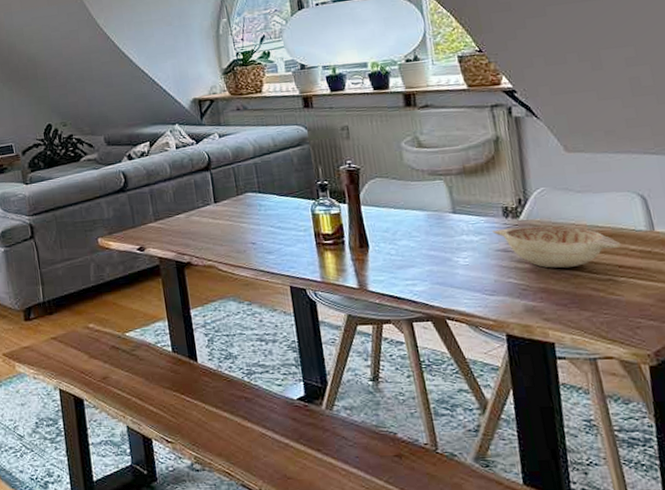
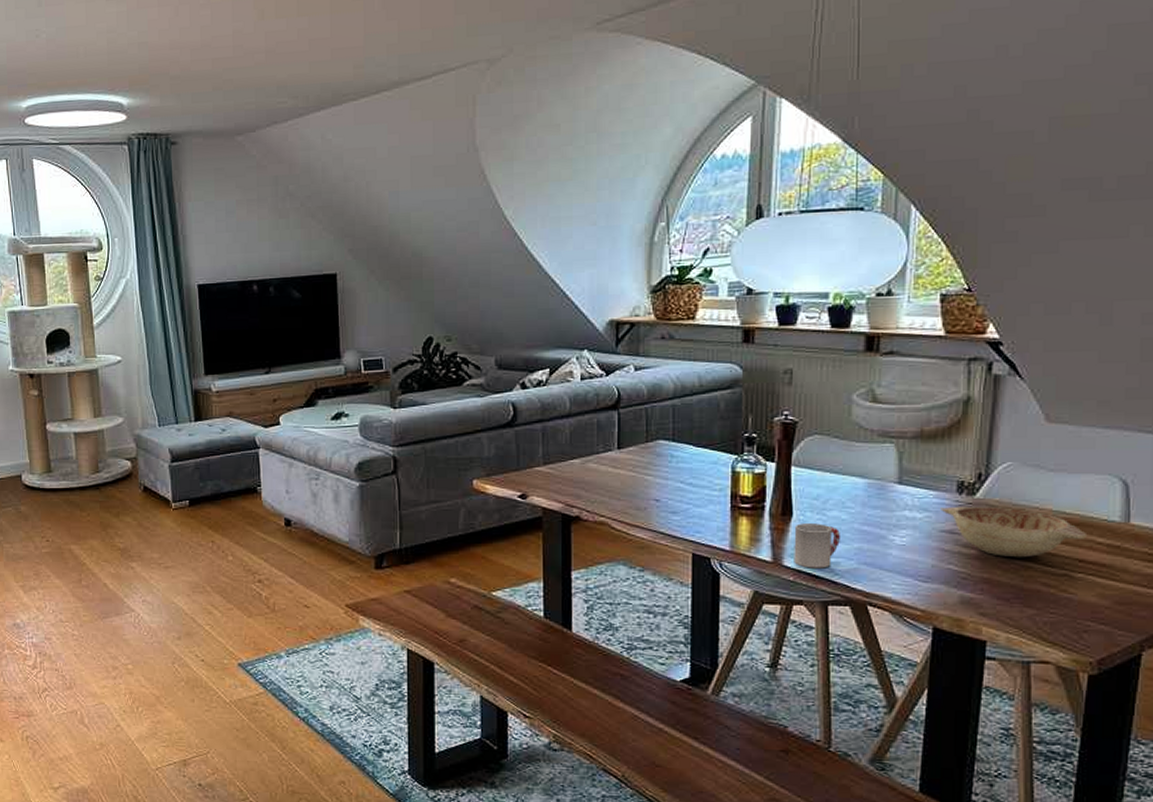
cup: none [372,252,413,291] -> present [794,524,840,568]

